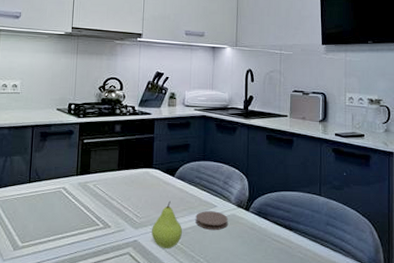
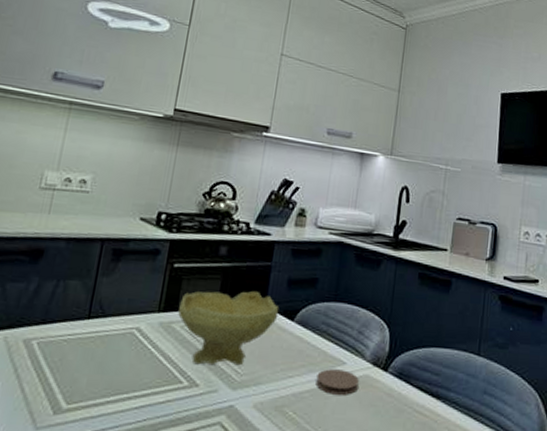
bowl: none [91,157,163,212] -> present [178,291,279,366]
fruit: present [152,201,182,248] -> none [254,353,297,418]

